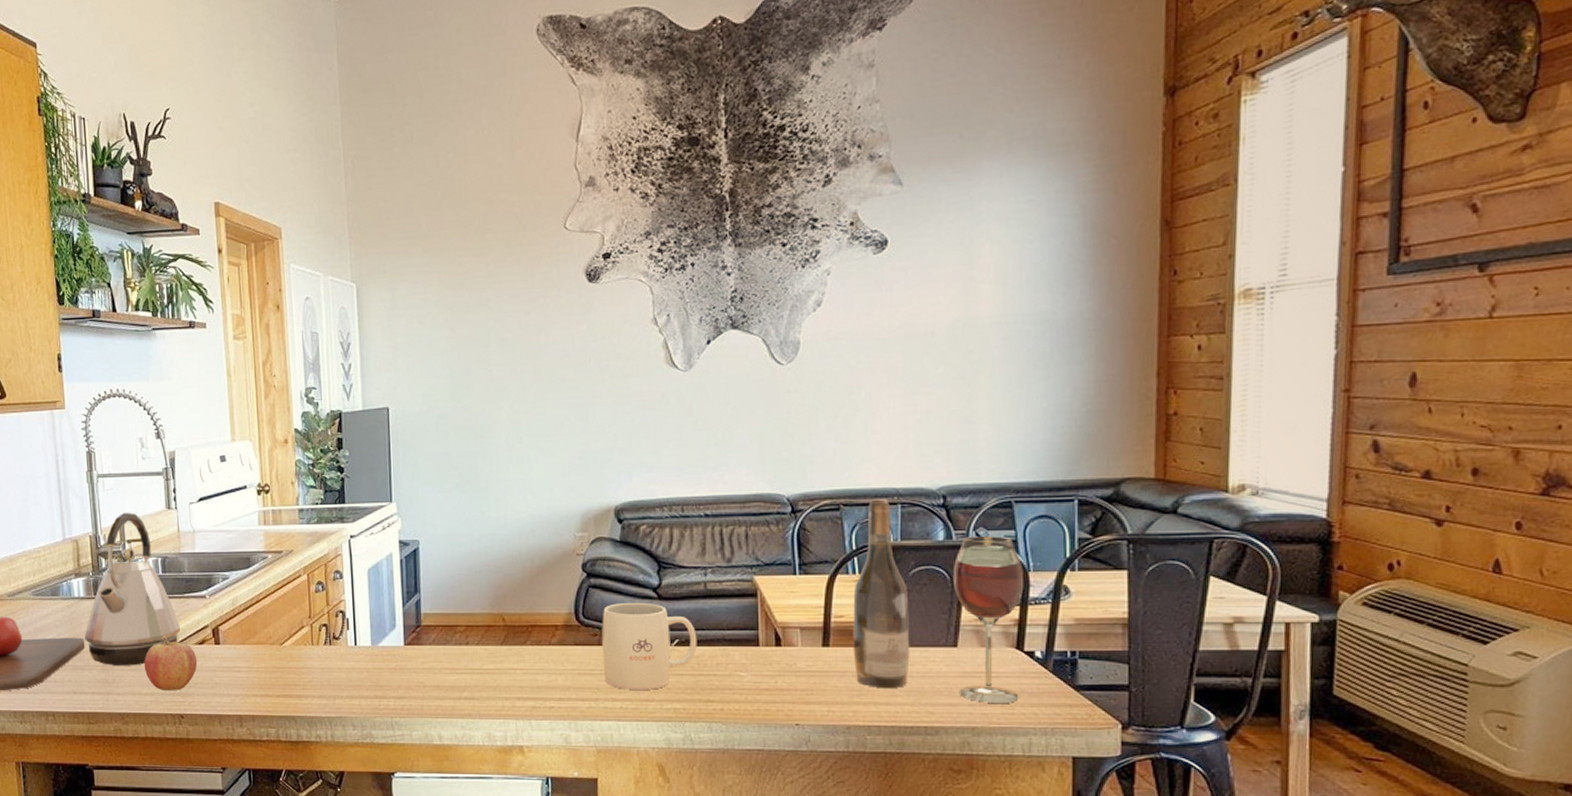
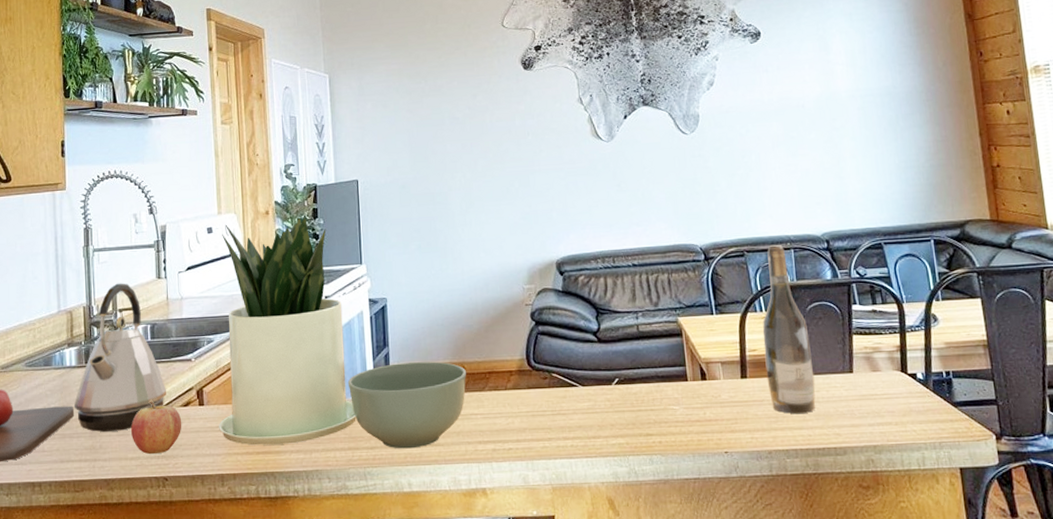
planter: none [236,449,384,689] -> present [219,218,357,446]
bowl: none [374,611,507,701] -> present [347,361,467,449]
mug: present [602,602,697,690] -> none [550,346,635,428]
wineglass: present [954,536,1024,703] -> none [842,273,908,422]

